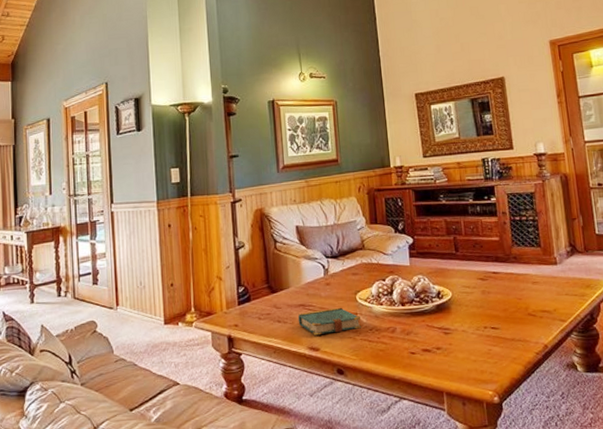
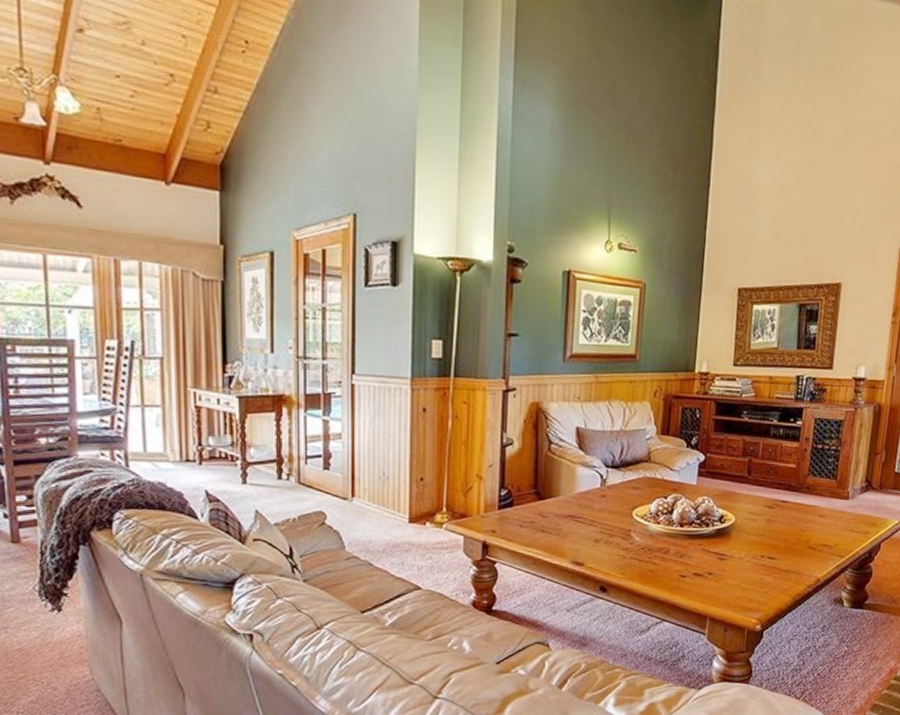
book: present [297,307,362,336] -> none [564,522,635,550]

